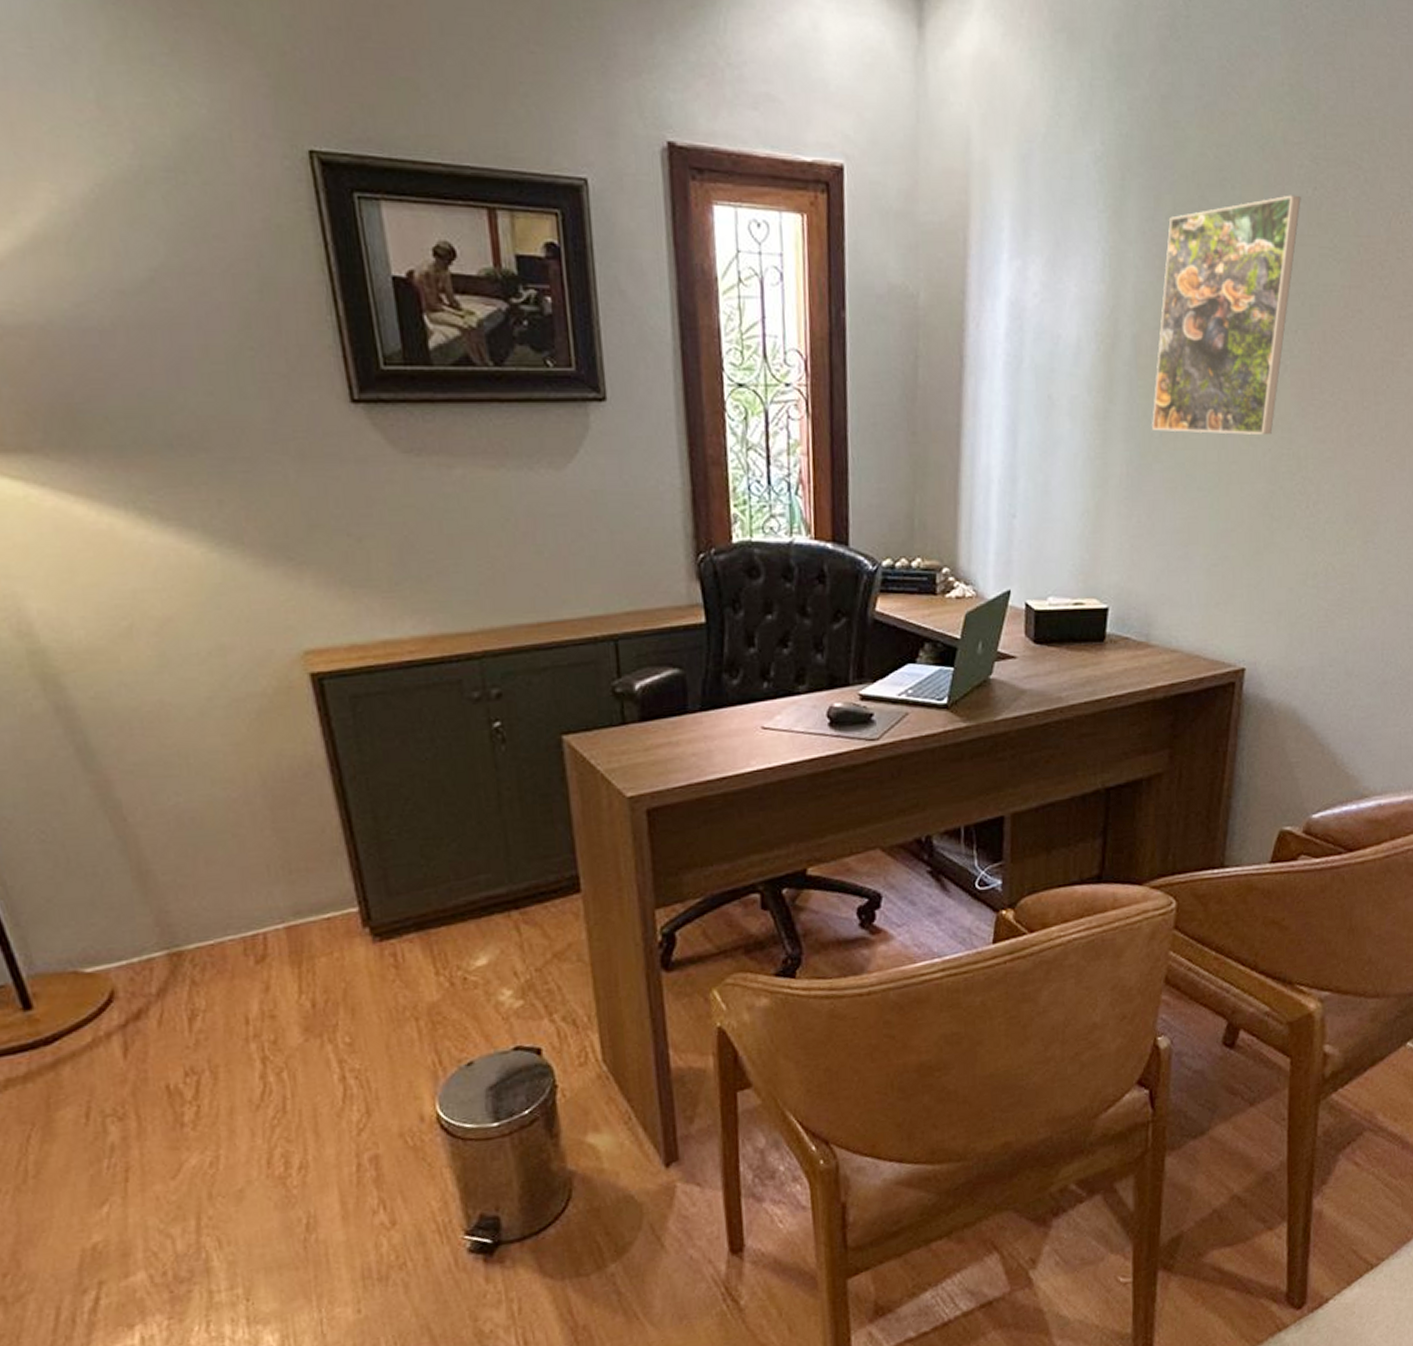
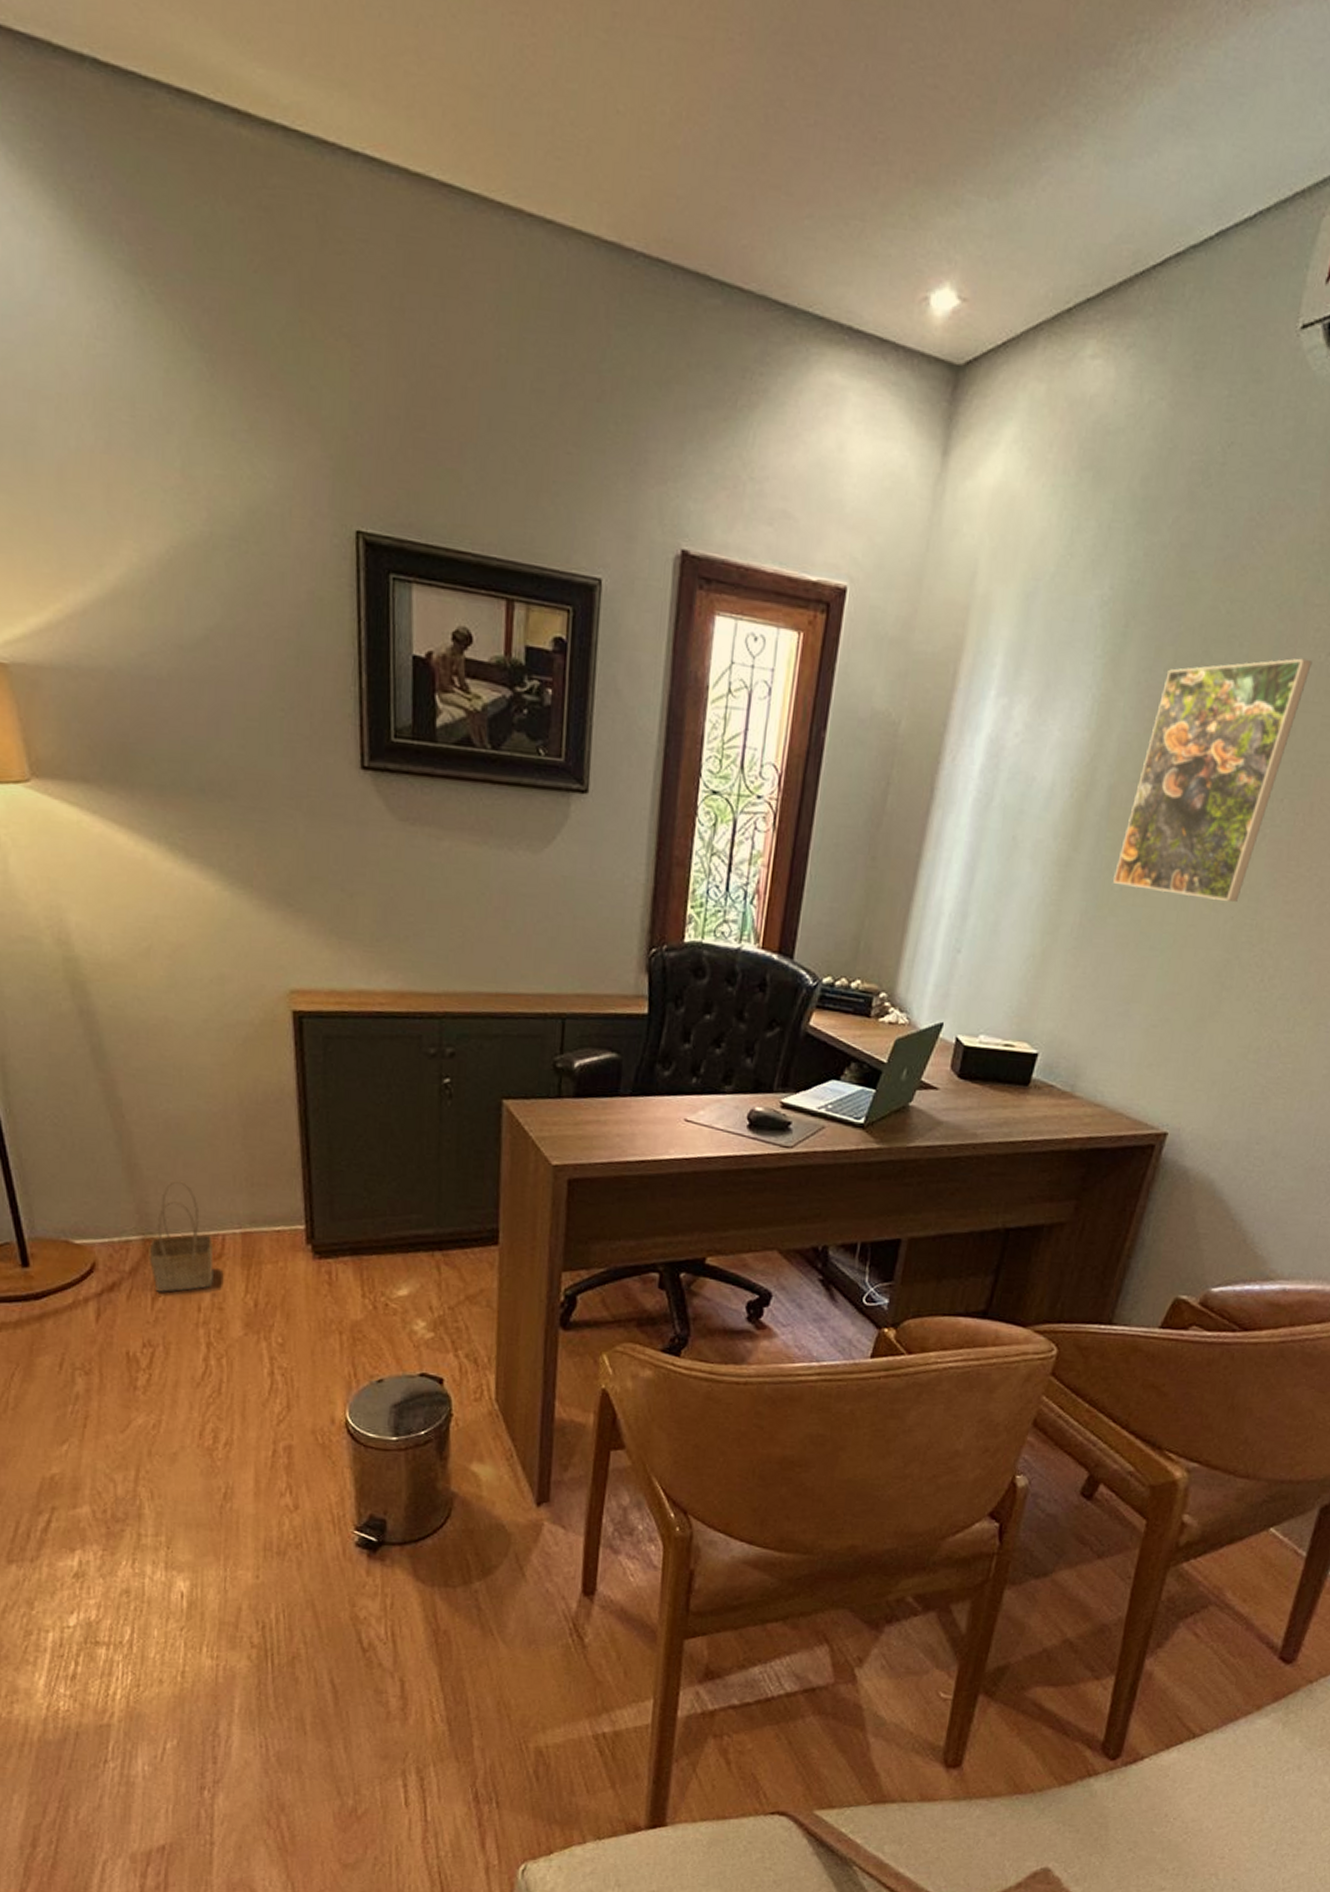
basket: none [177,881,259,1011] -> present [149,1180,214,1292]

